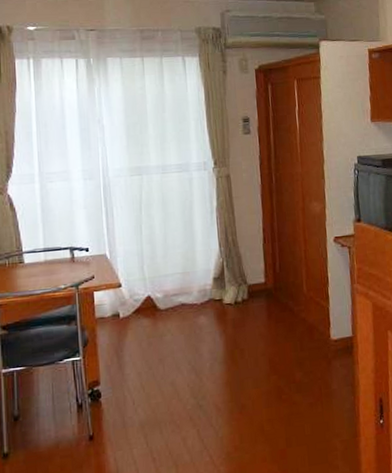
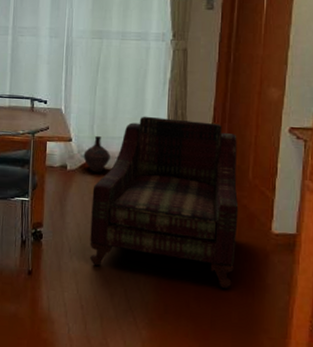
ceramic jug: none [136,275,165,315] -> present [83,135,110,172]
armchair: none [150,244,301,412] -> present [90,116,239,288]

